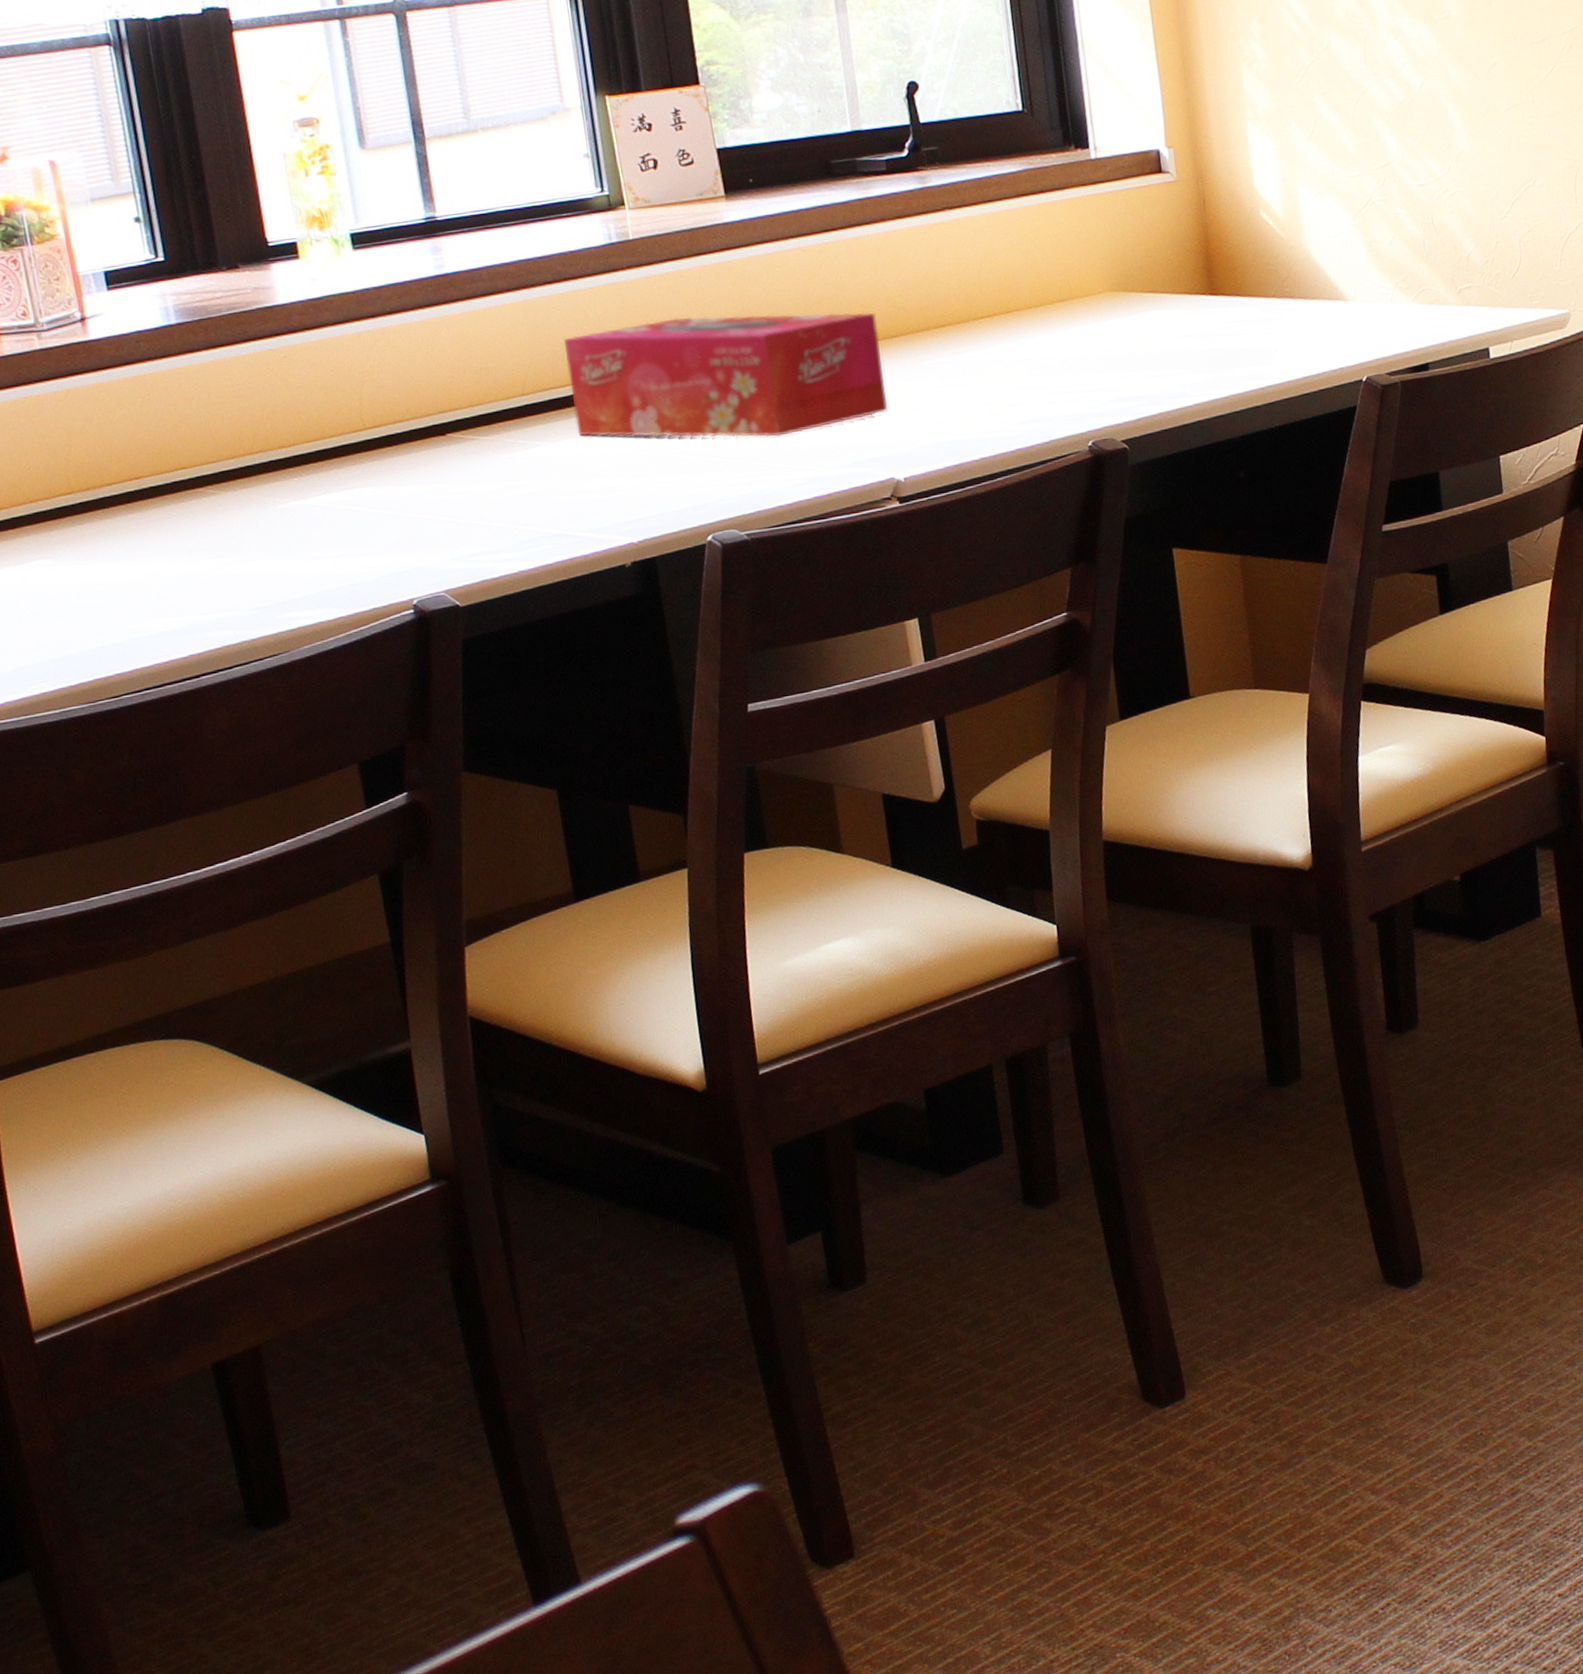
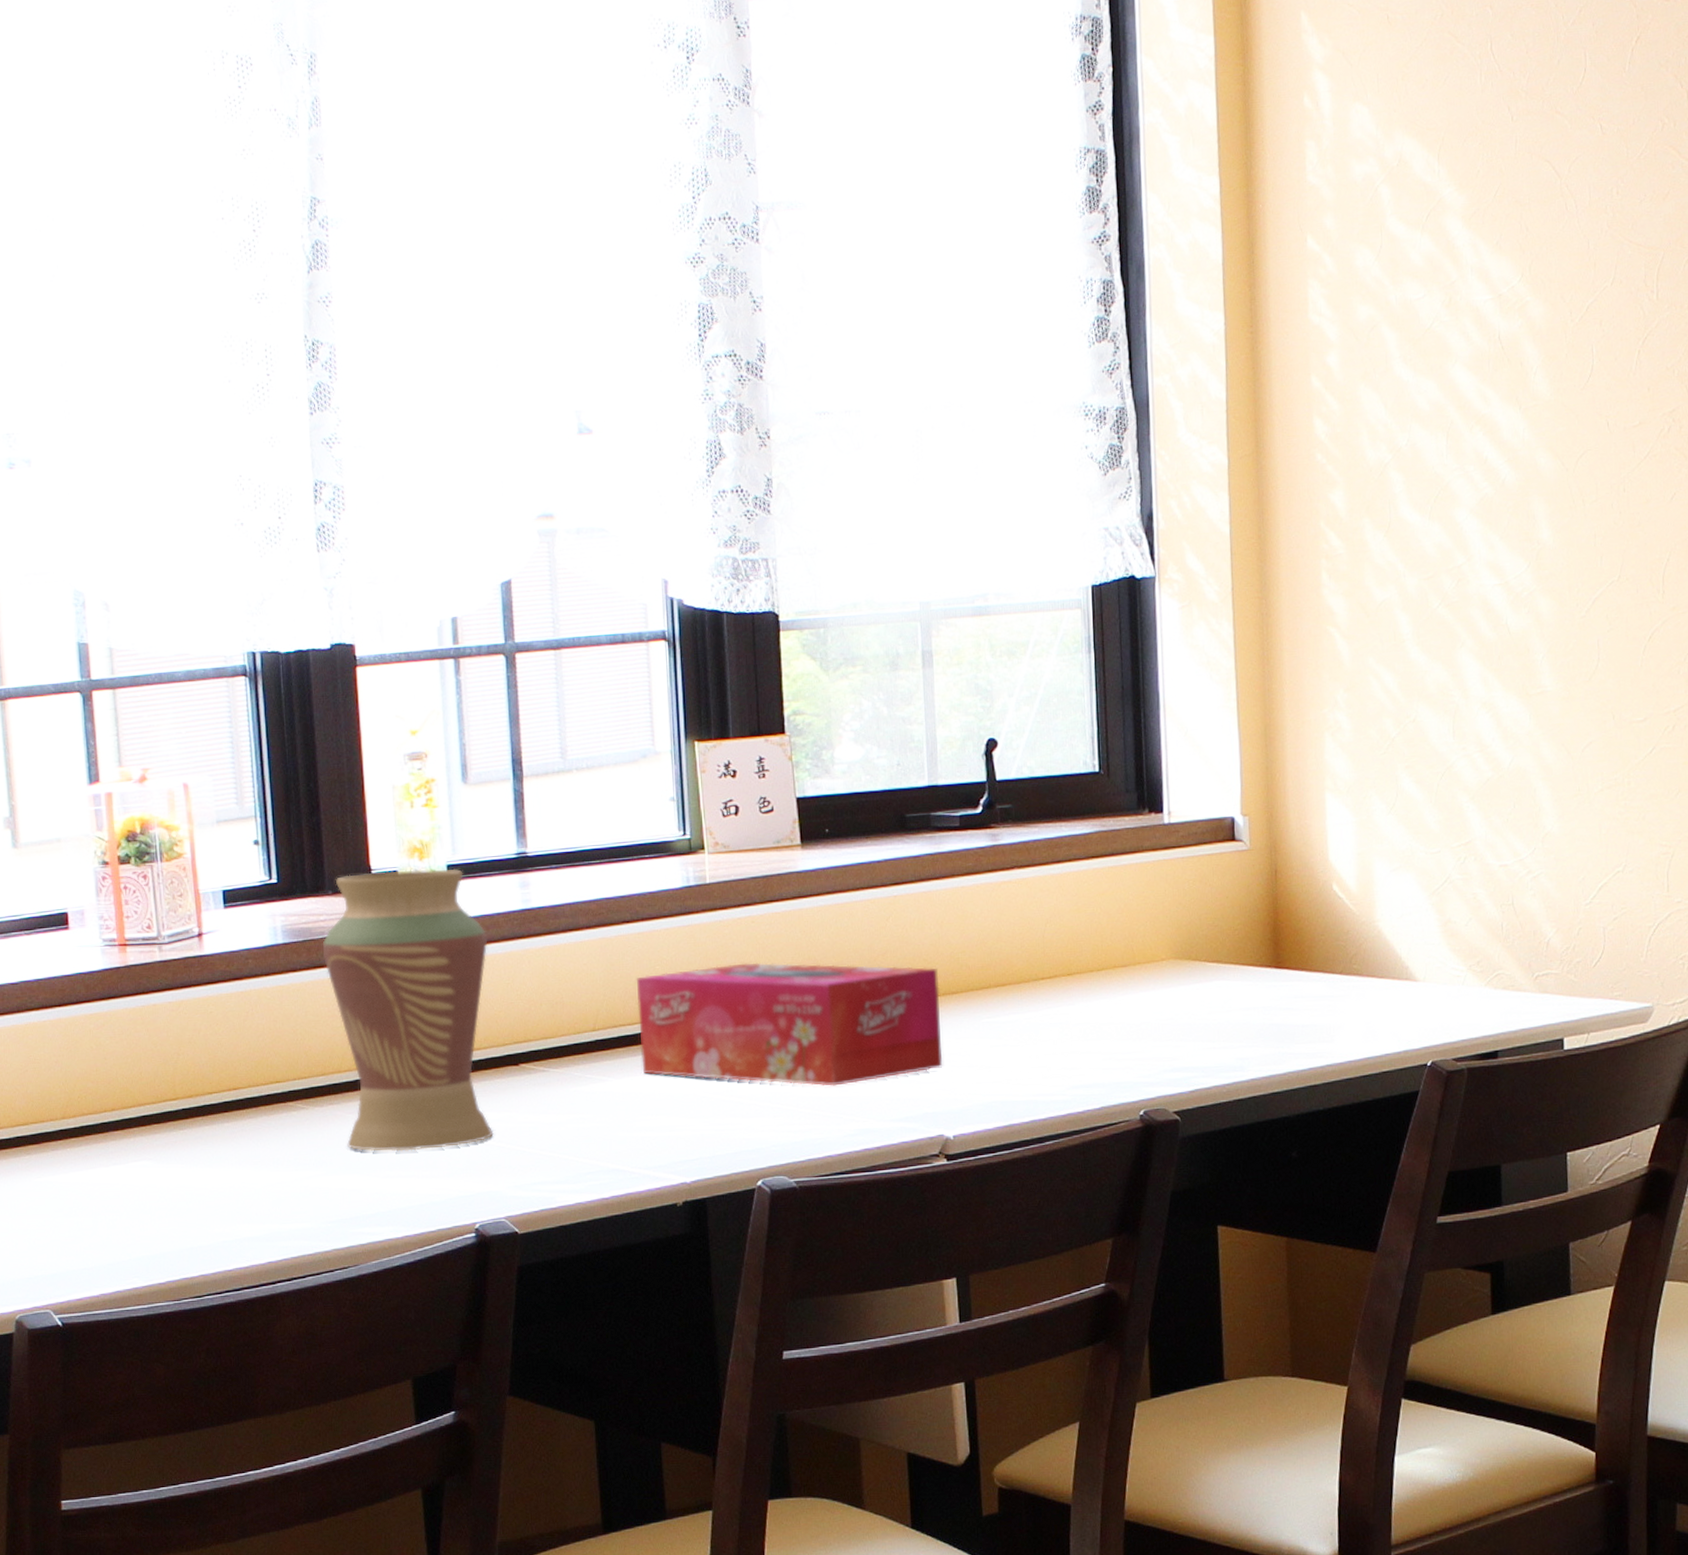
vase: none [221,237,425,534] -> present [323,868,494,1152]

